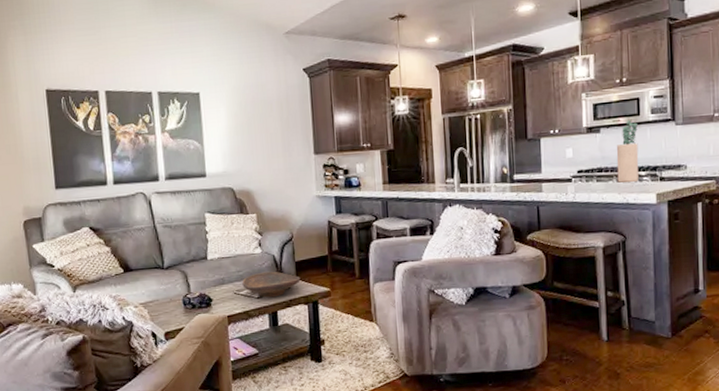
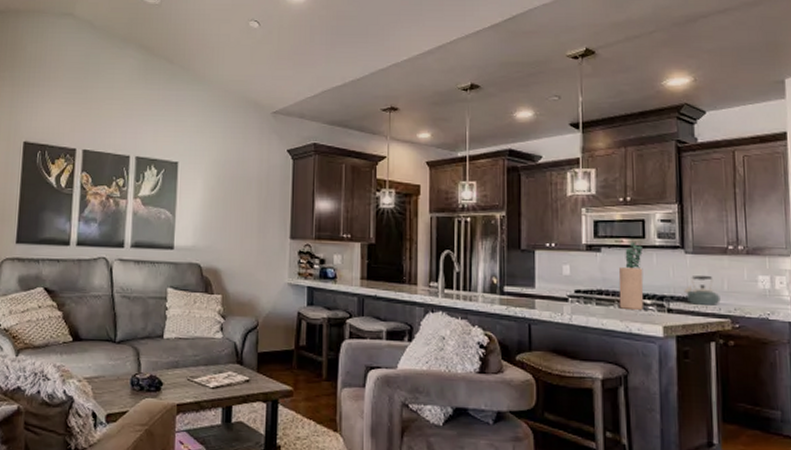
decorative bowl: present [242,271,301,298] -> none [197,359,261,390]
kettle: none [675,143,707,171] -> present [684,276,721,306]

